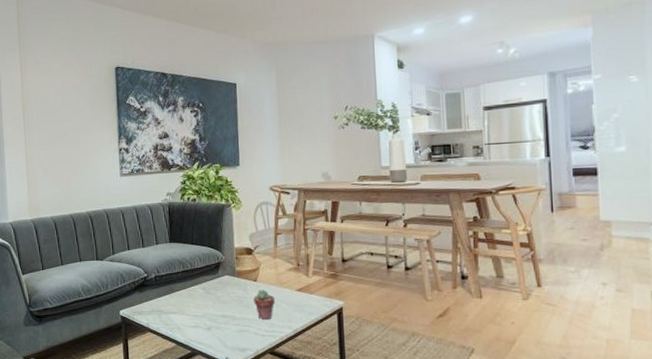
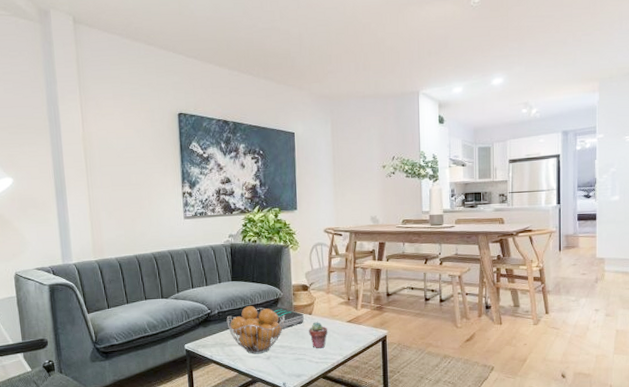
fruit basket: none [164,269,228,324] -> present [226,305,286,354]
book: none [196,272,248,296] -> present [256,307,304,329]

